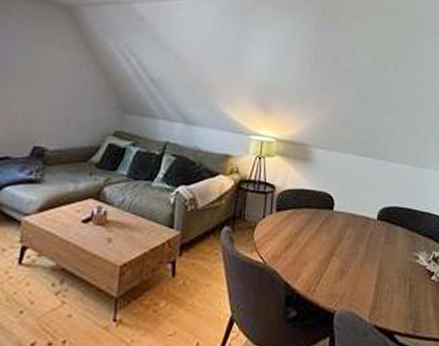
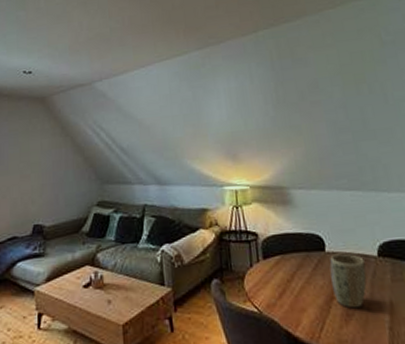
plant pot: none [334,213,365,266] -> present [329,253,367,309]

